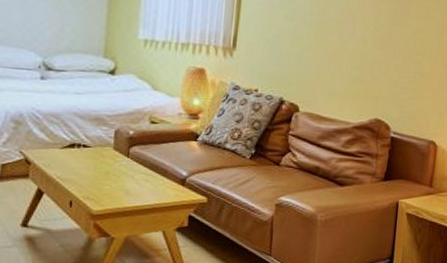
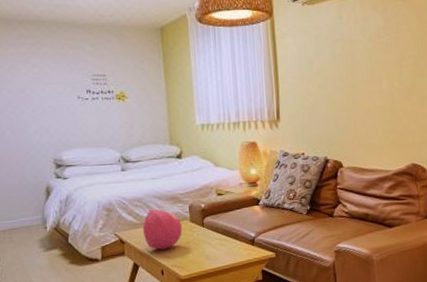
decorative ball: none [54,128,103,178] -> present [142,208,183,250]

